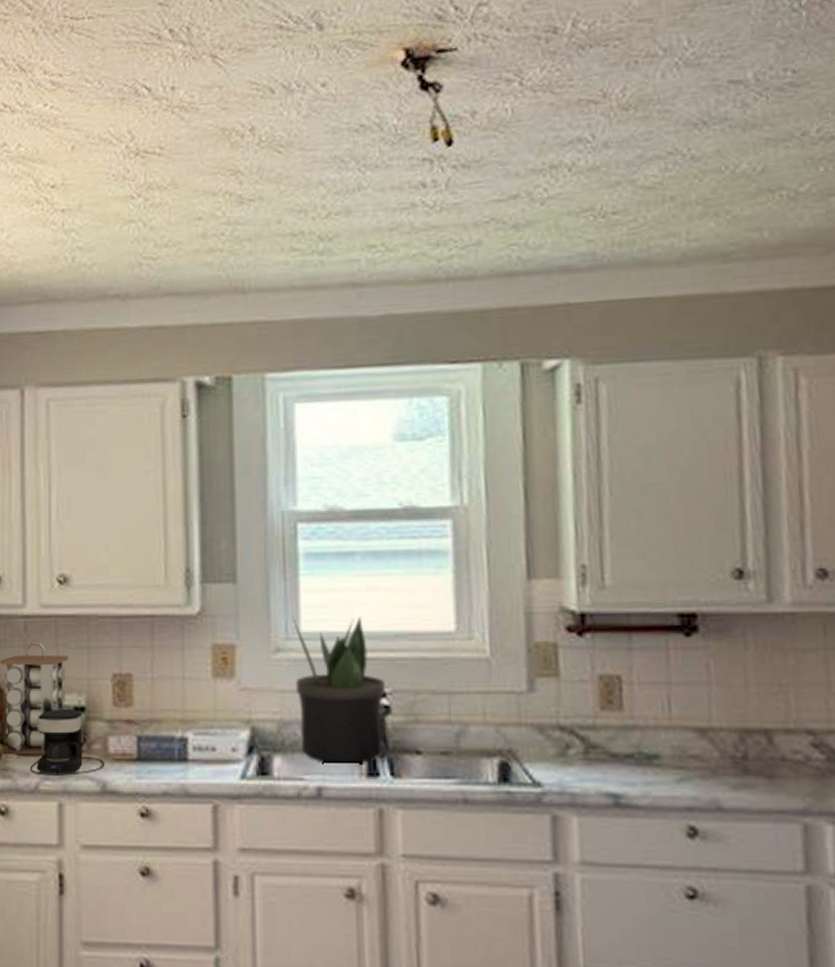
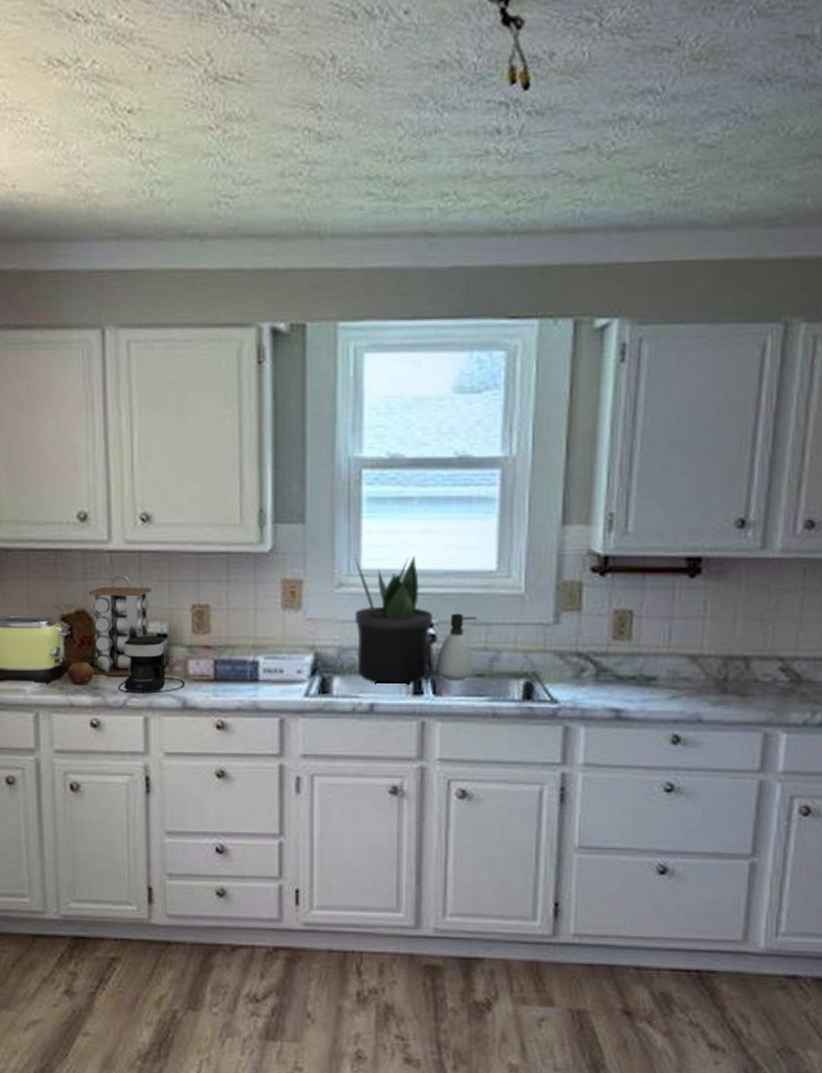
soap dispenser: none [393,680,438,760] -> present [436,613,478,681]

